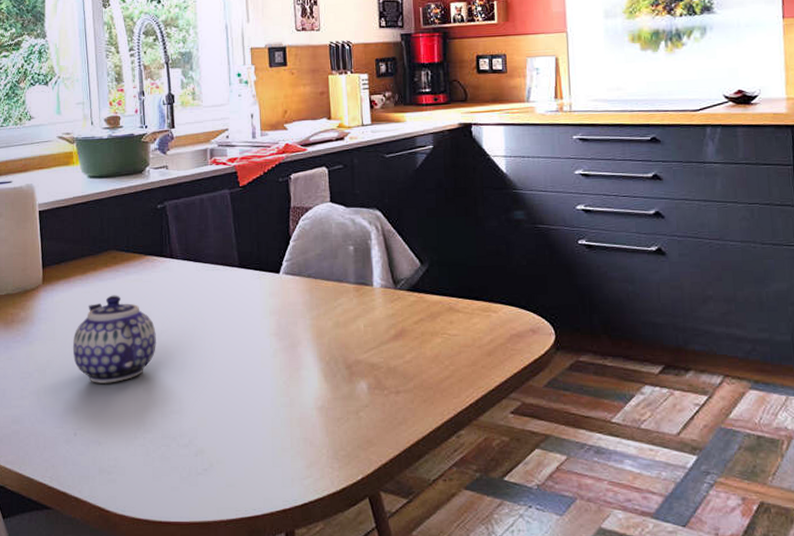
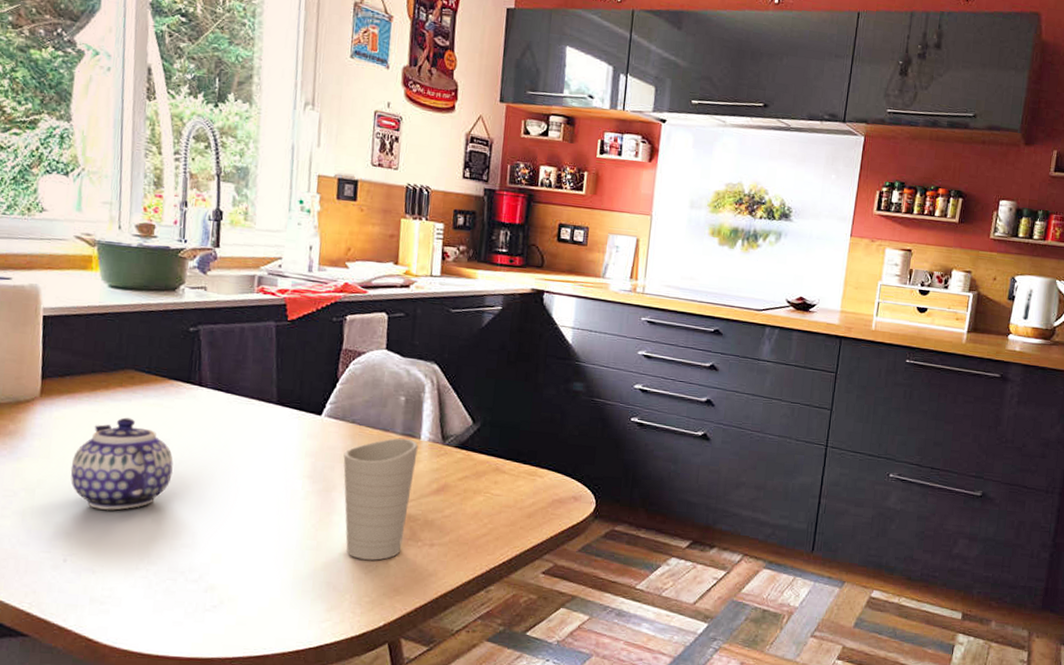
cup: none [304,287,372,412] -> present [343,437,418,560]

